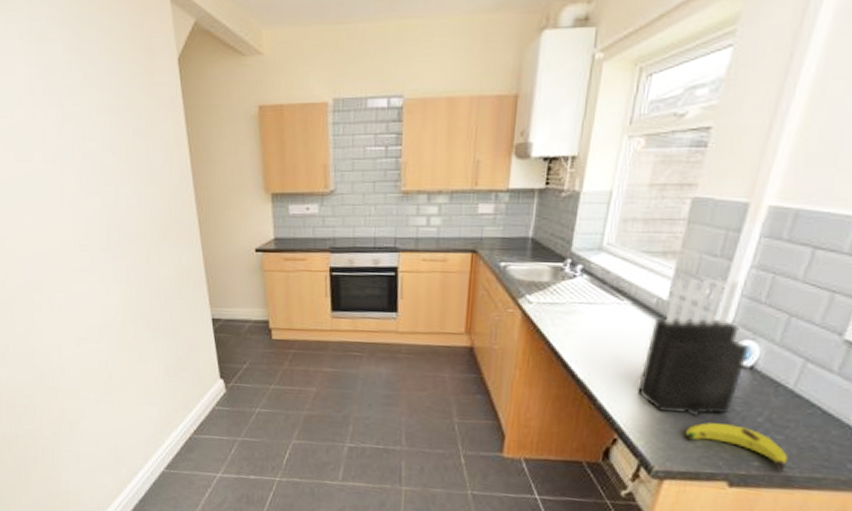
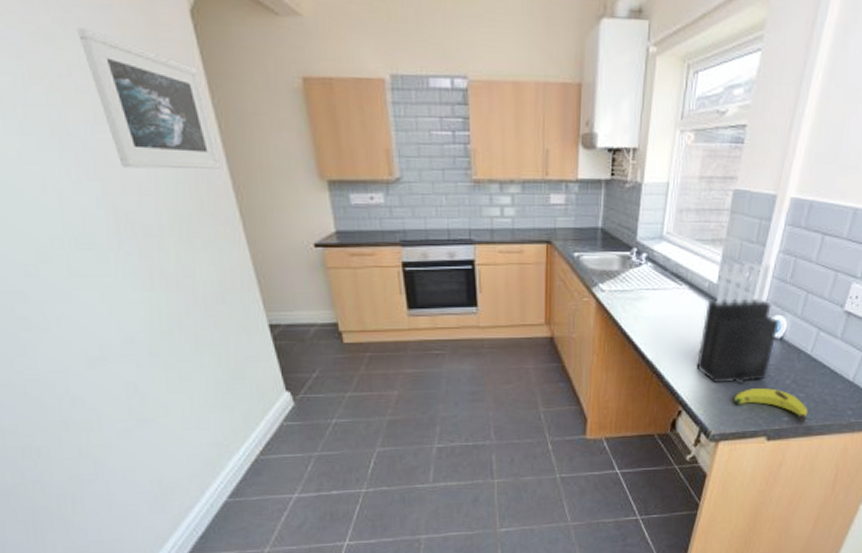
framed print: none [99,78,187,186] -> present [77,27,220,169]

